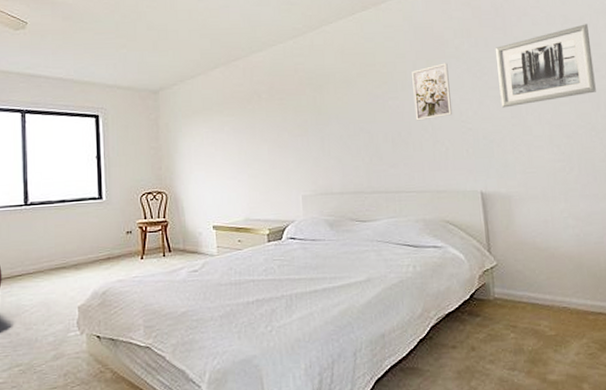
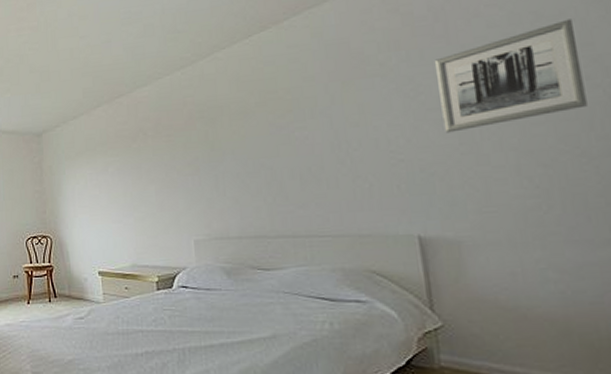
wall art: present [412,63,453,121] -> none [323,83,378,153]

